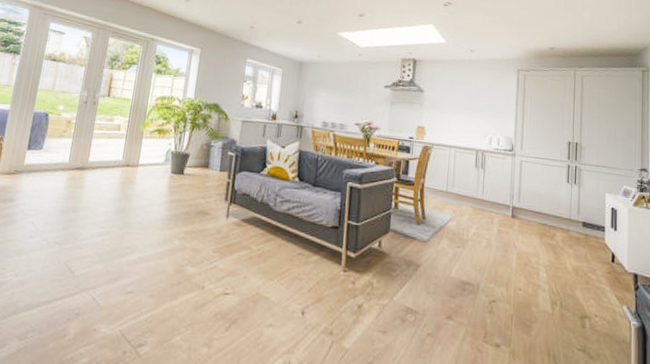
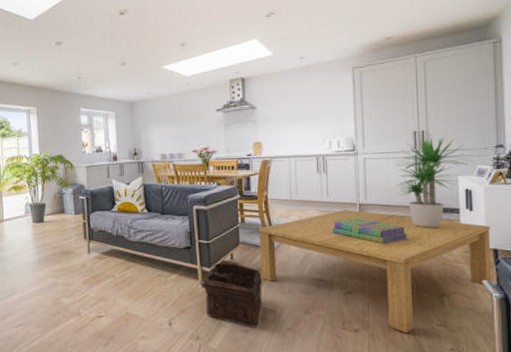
basket: none [339,250,409,330] -> present [196,263,263,328]
coffee table: none [408,210,632,355] -> present [258,209,492,333]
stack of books: none [484,221,556,254] -> present [332,218,408,245]
potted plant: none [548,151,620,243] -> present [394,137,473,228]

